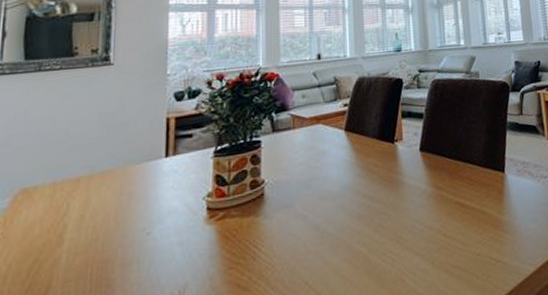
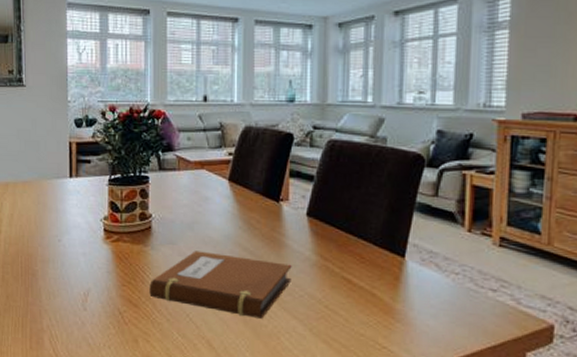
notebook: none [262,201,411,274] -> present [149,251,292,319]

